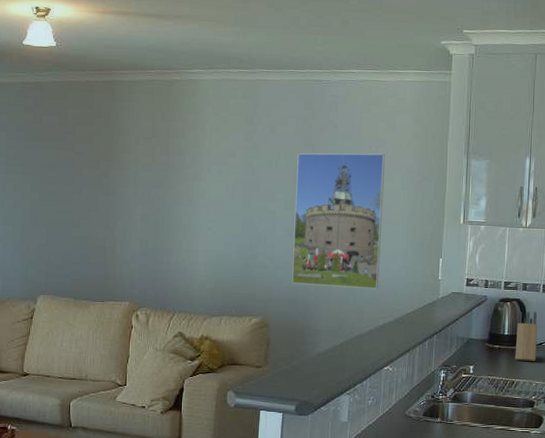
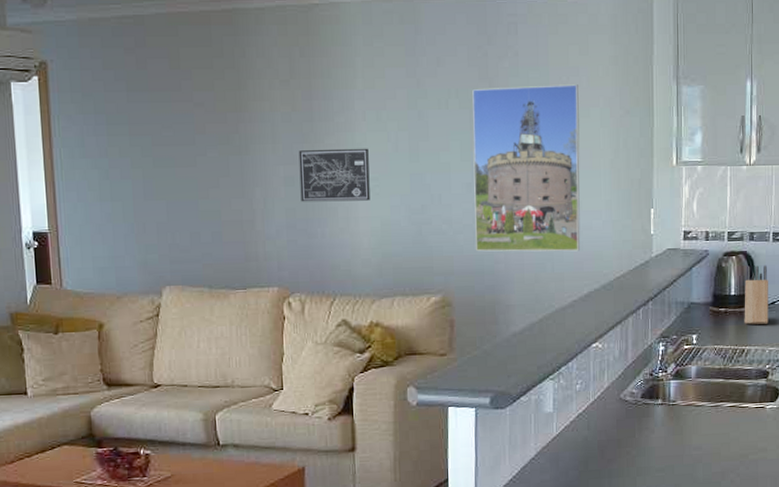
wall art: none [153,194,210,237] -> present [298,148,370,202]

